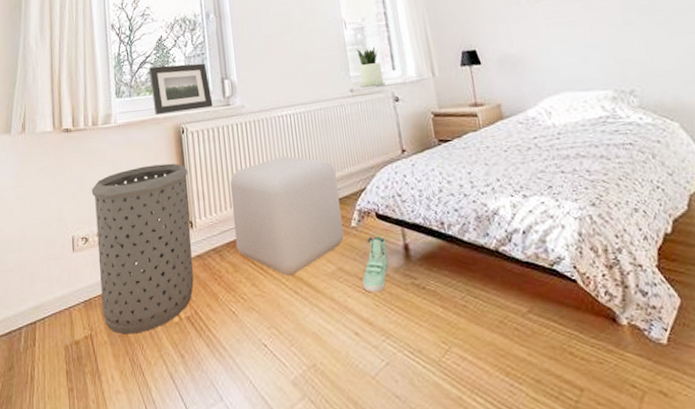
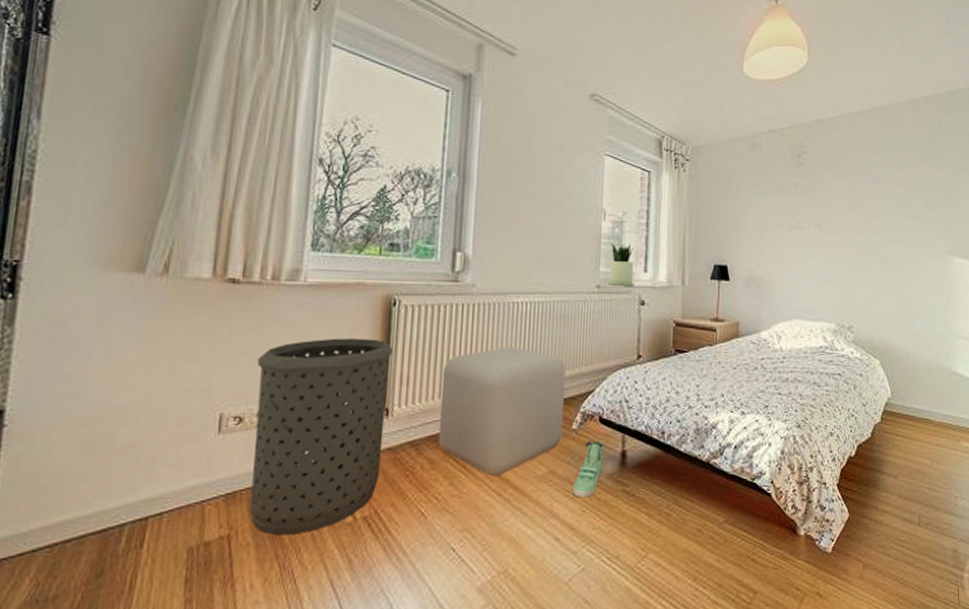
picture frame: present [148,63,213,116] -> none [361,219,438,281]

